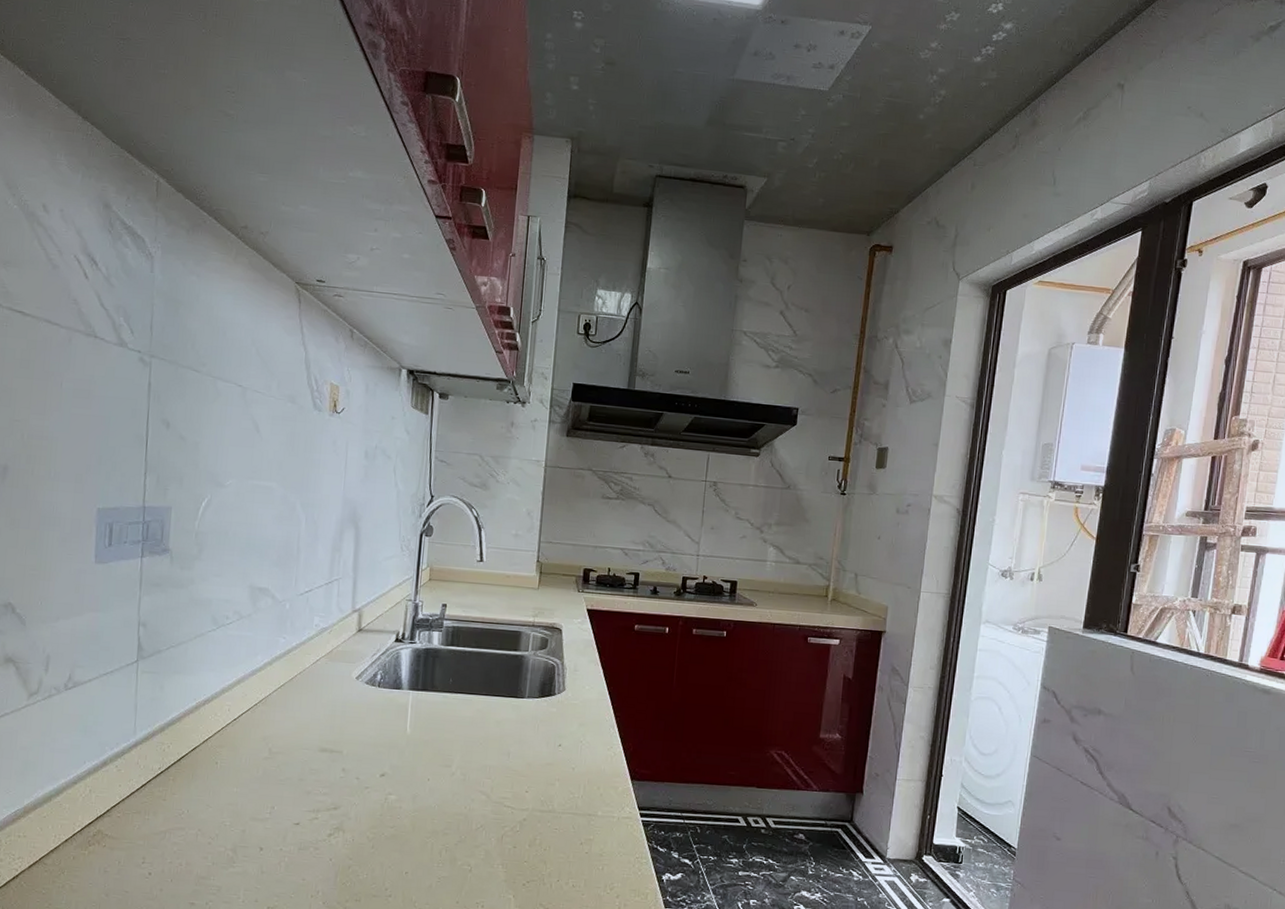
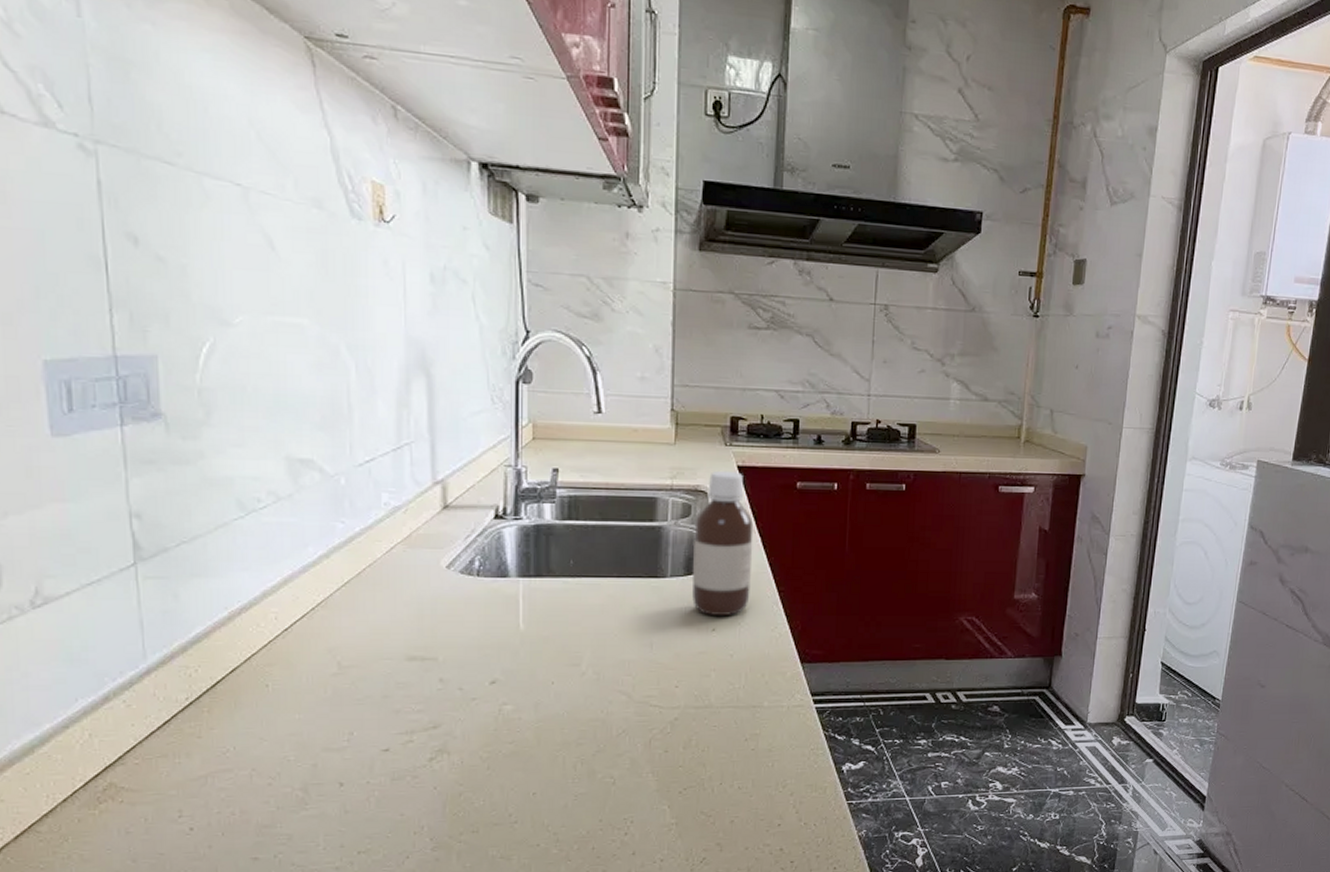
bottle: none [544,612,598,735] -> present [692,470,754,617]

